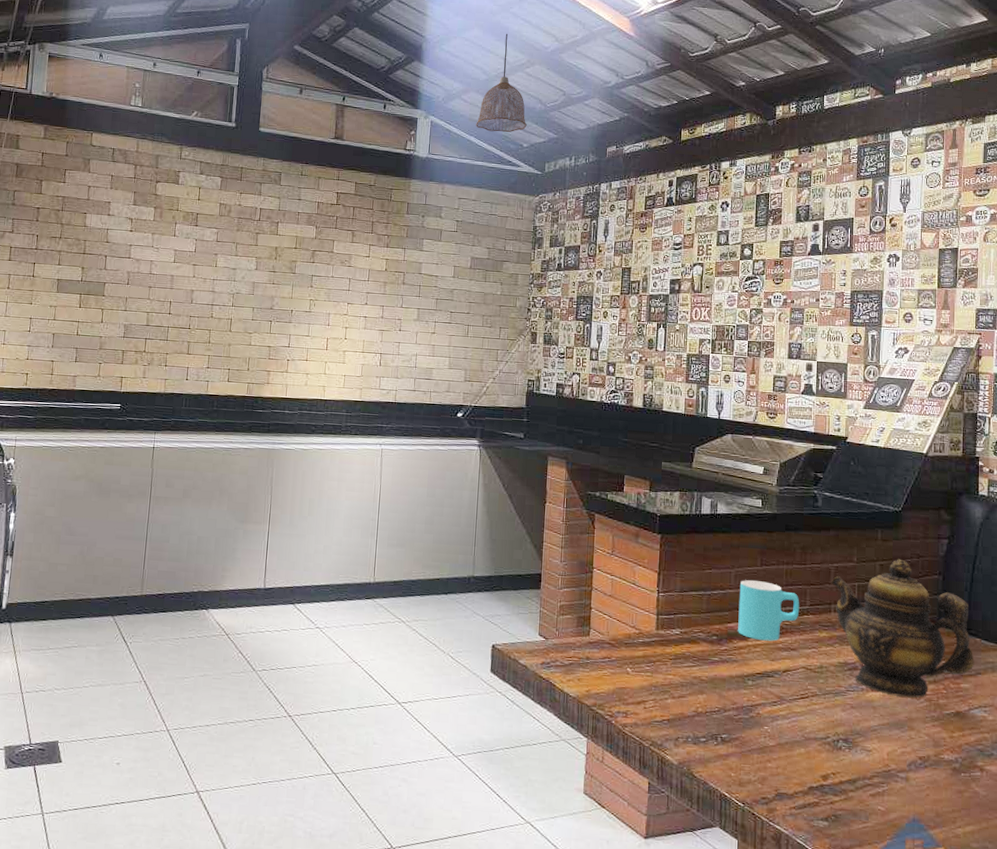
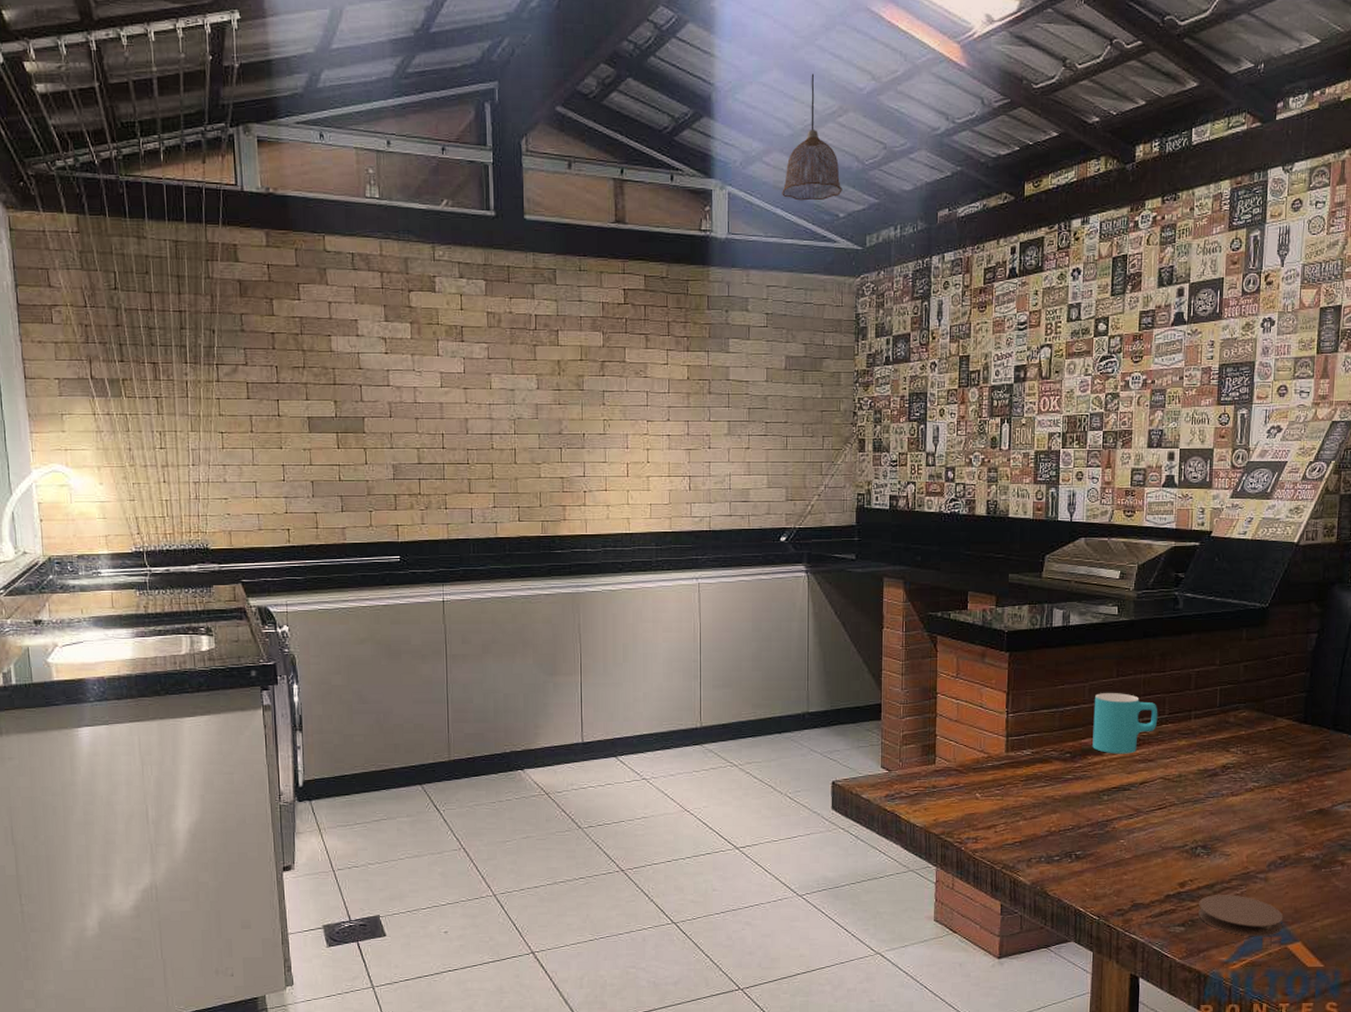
teapot: present [831,559,974,698] -> none [1192,658,1340,800]
coaster: none [841,790,925,839] -> present [1198,894,1284,937]

